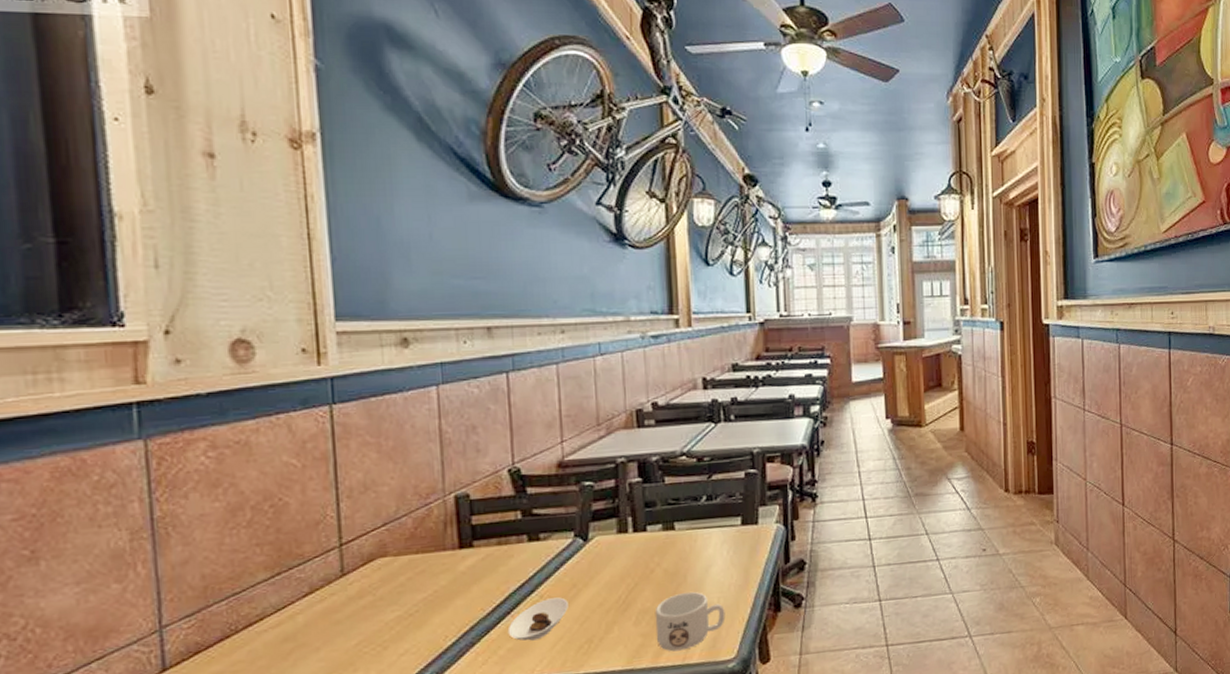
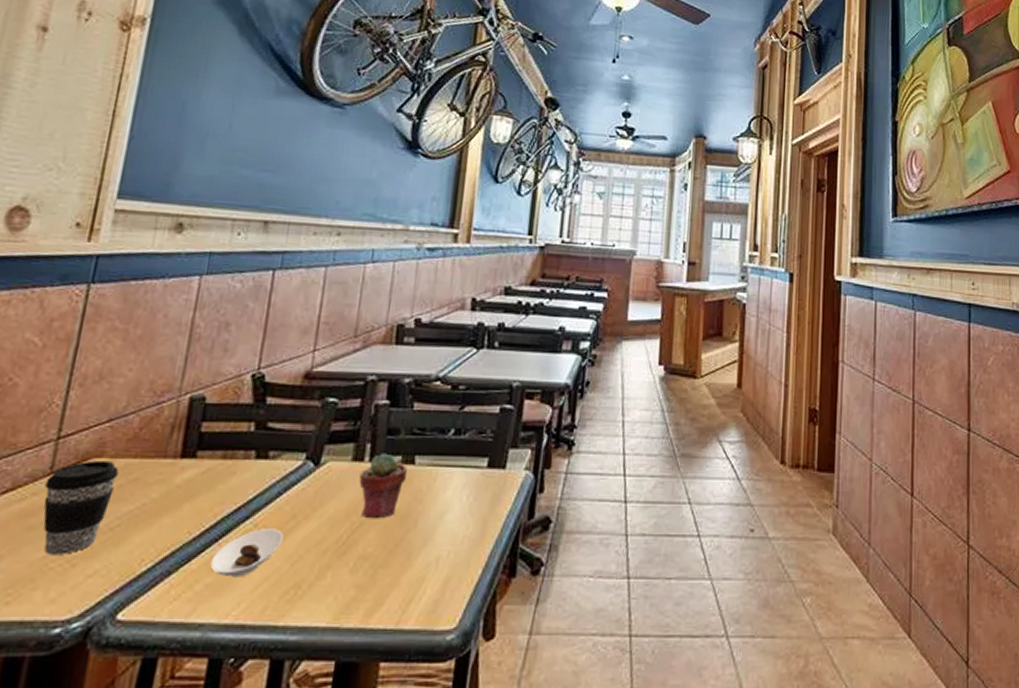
coffee cup: none [340,558,405,642] -> present [43,460,119,554]
potted succulent: none [626,523,670,580] -> present [359,453,408,519]
mug: present [654,591,726,652] -> none [371,540,454,612]

